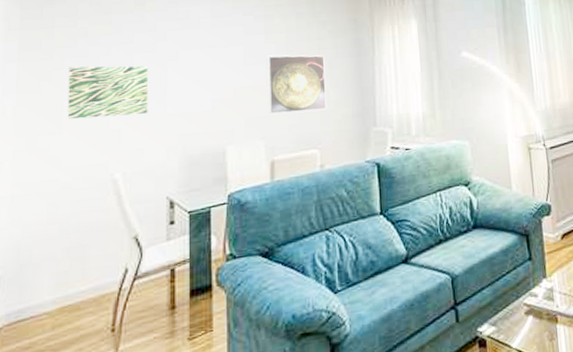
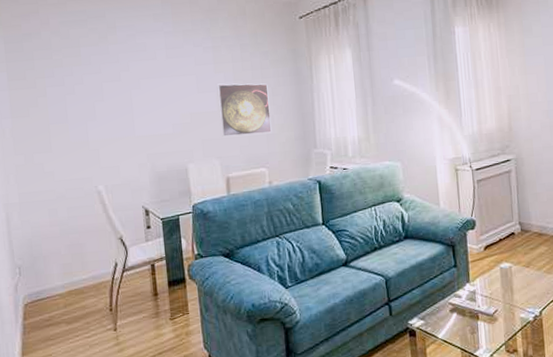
wall art: present [67,66,149,119] -> none [50,93,120,140]

